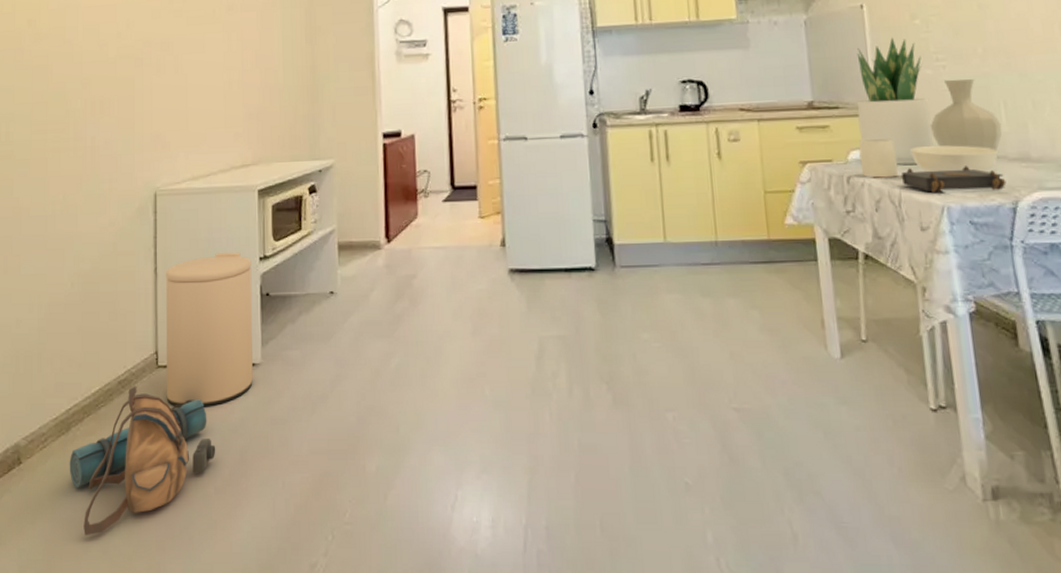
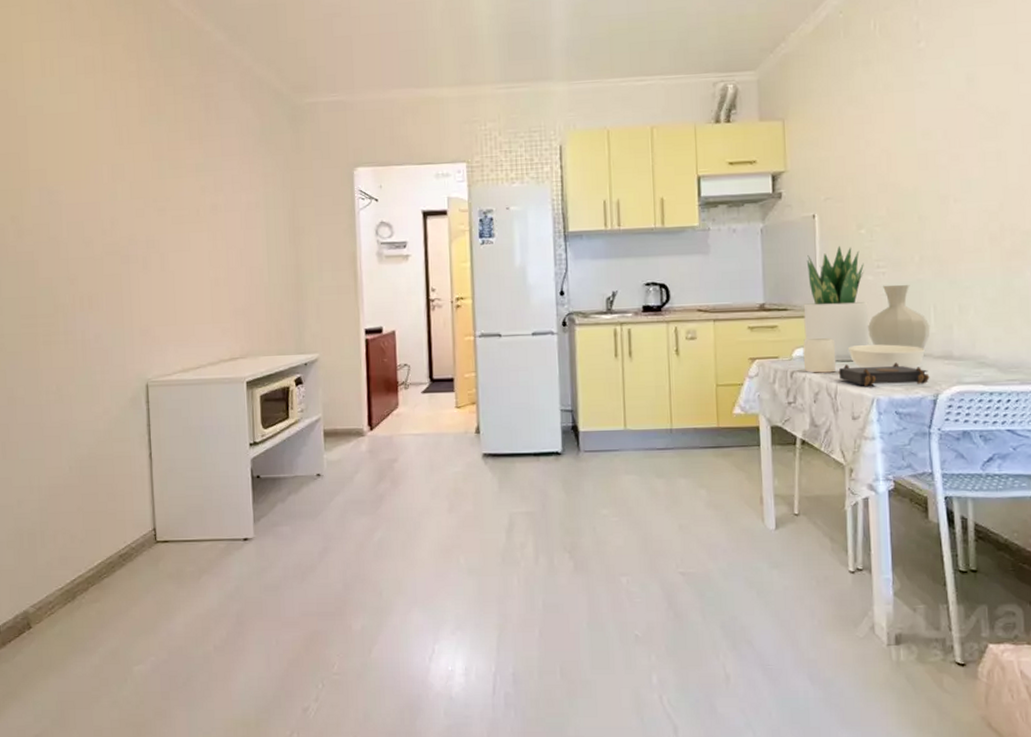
backpack: present [69,386,216,536] -> none [76,559,214,689]
pedal bin: present [165,252,253,410] -> none [160,438,247,580]

